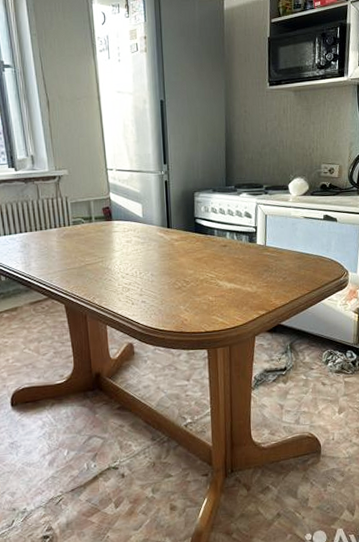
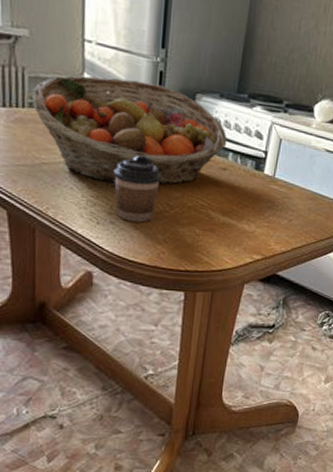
fruit basket: none [75,191,224,272] -> present [33,75,228,184]
coffee cup: none [139,246,176,299] -> present [113,155,161,223]

